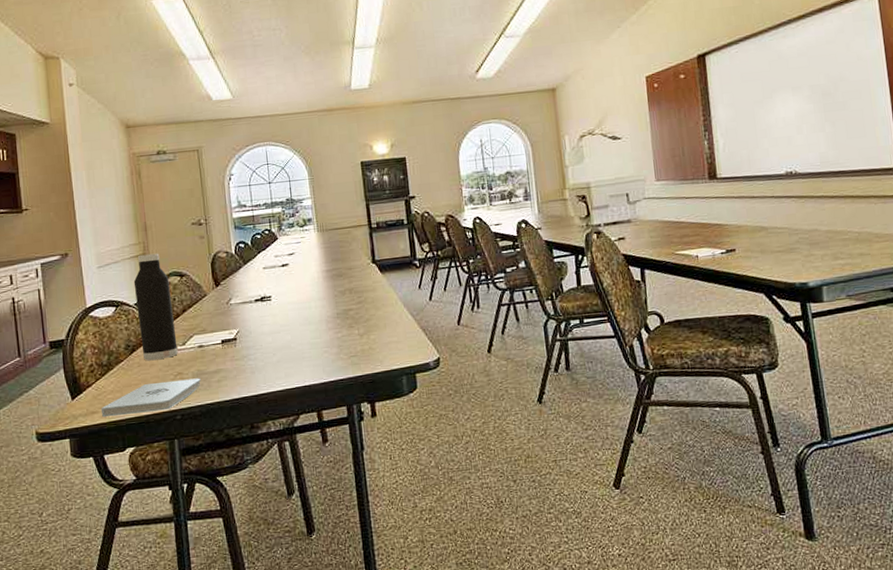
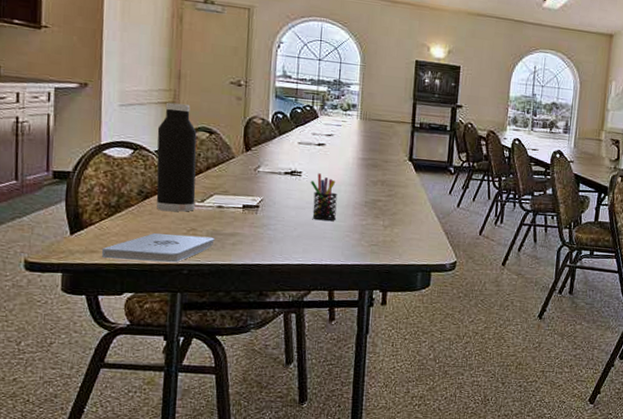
pen holder: none [280,294,312,342] -> present [310,173,337,221]

